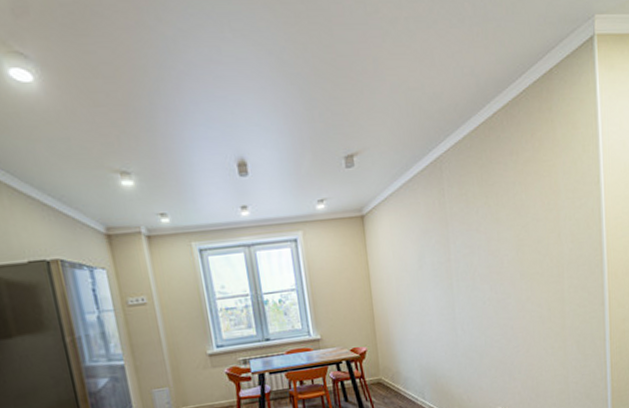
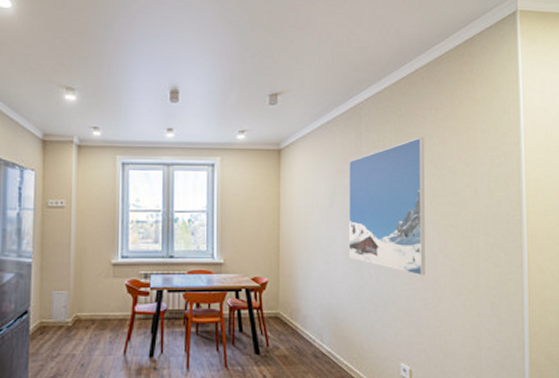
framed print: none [434,185,516,326] -> present [348,137,425,276]

